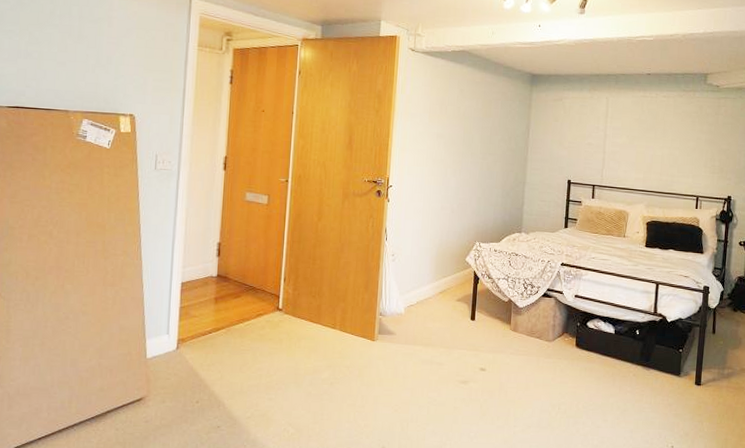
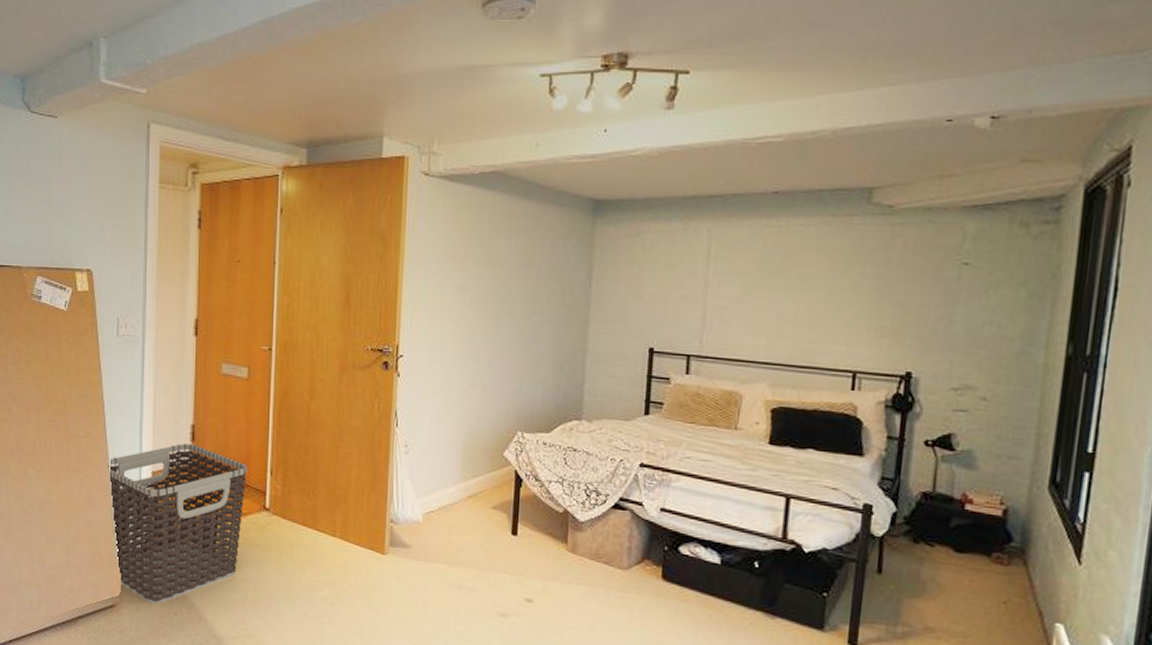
clothes hamper: none [141,258,265,395] -> present [108,443,248,604]

